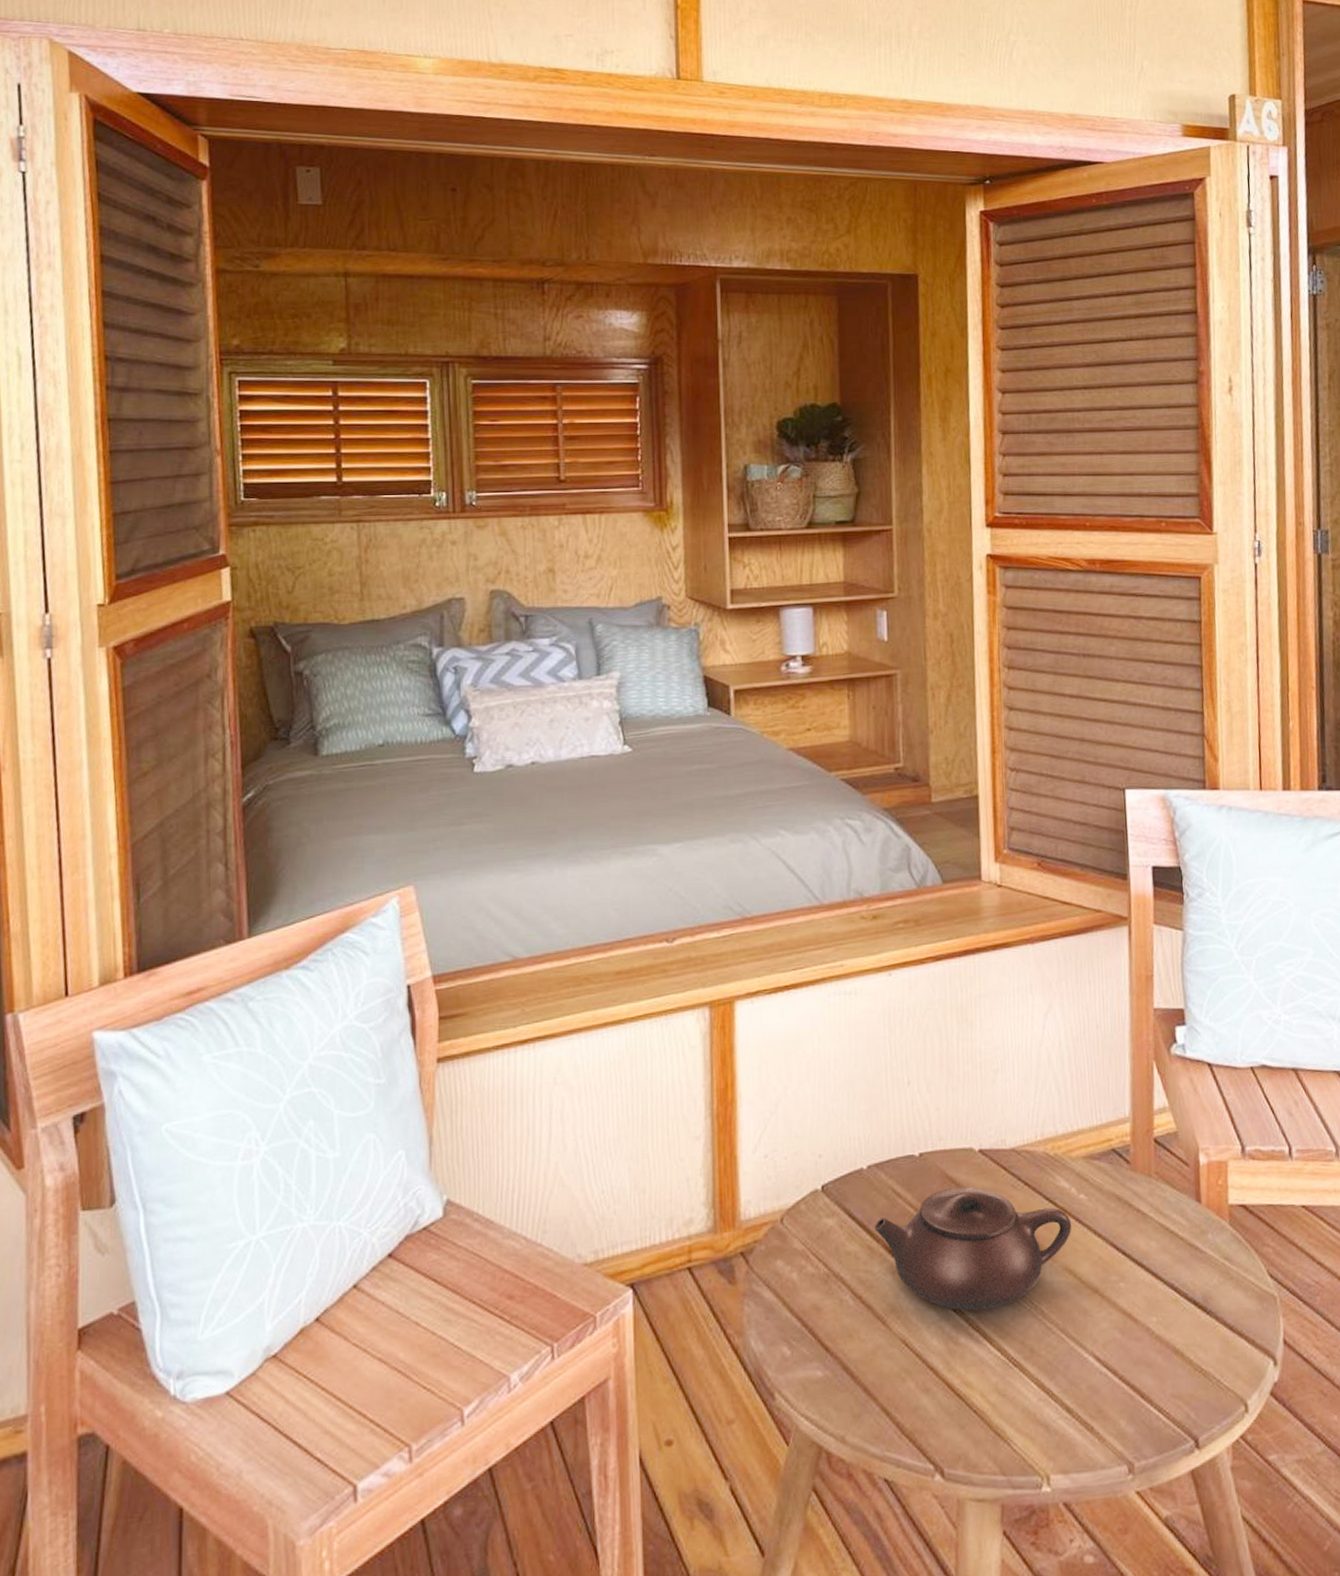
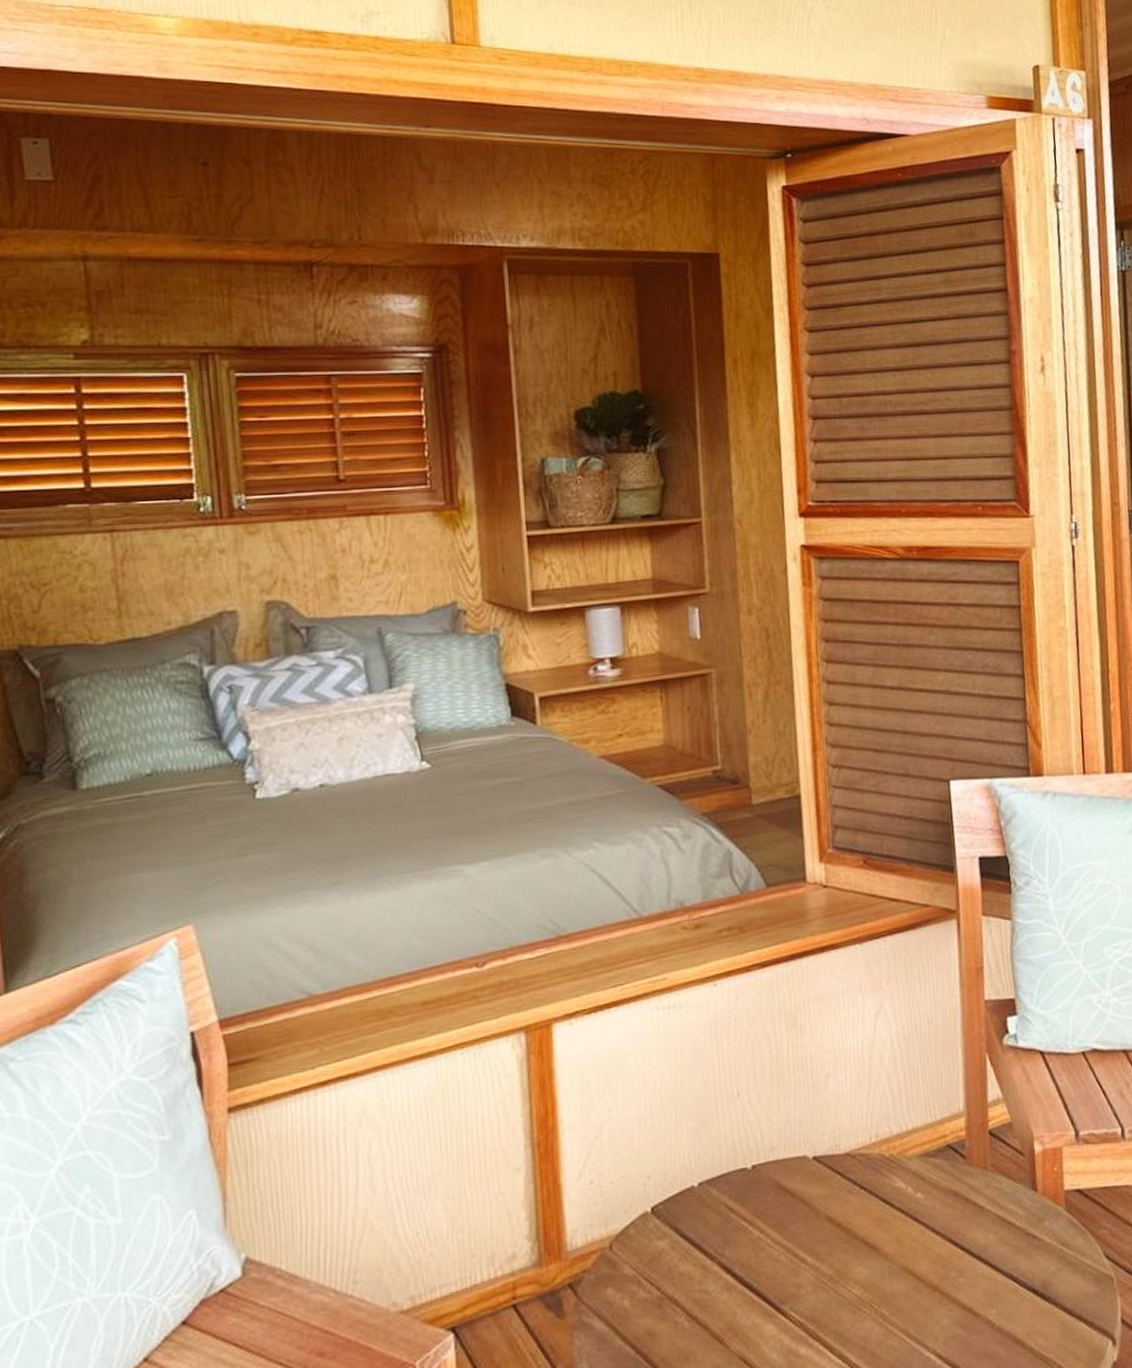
teapot: present [874,1187,1072,1311] -> none [708,1195,910,1323]

